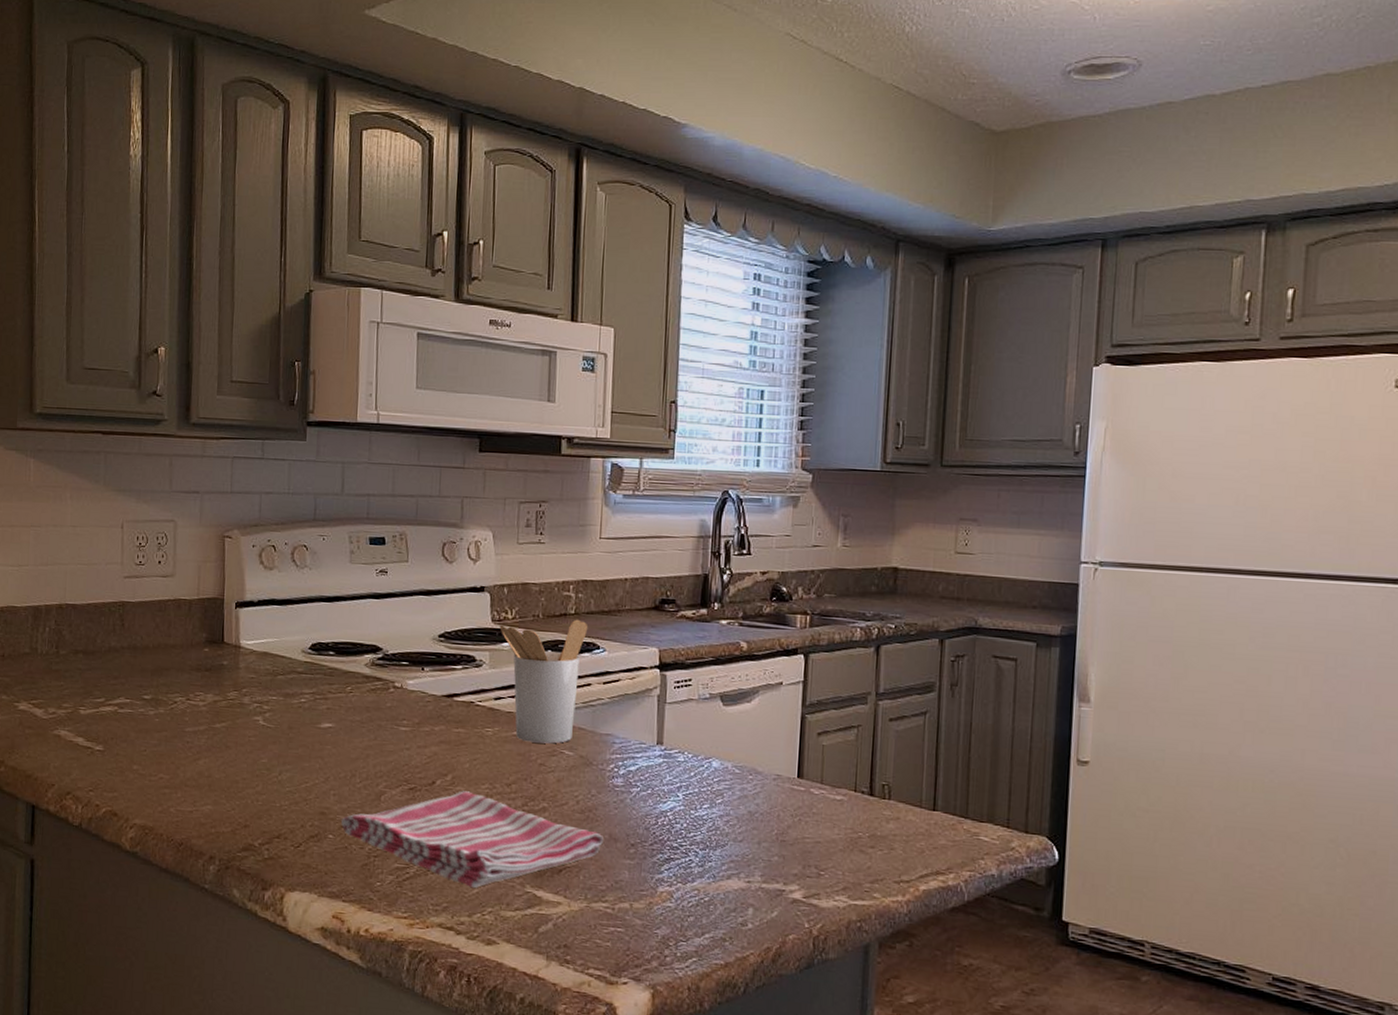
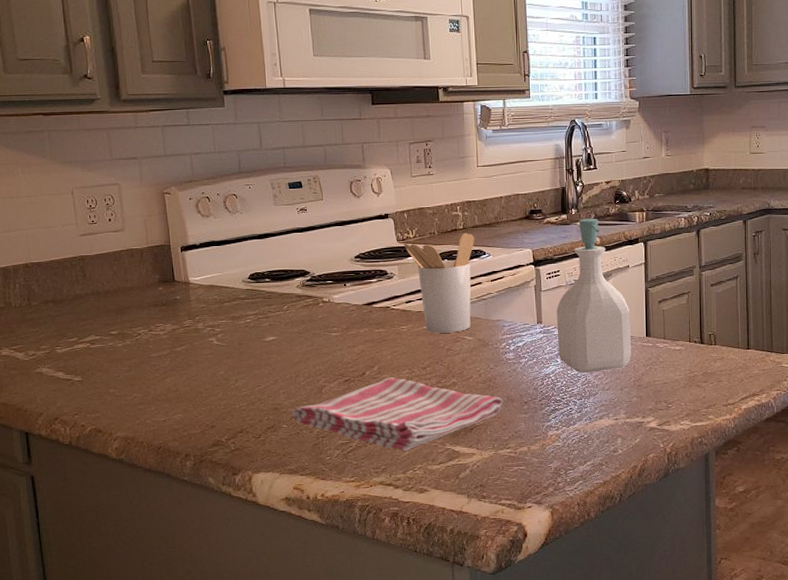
soap bottle: none [680,616,778,817] -> present [556,218,631,374]

